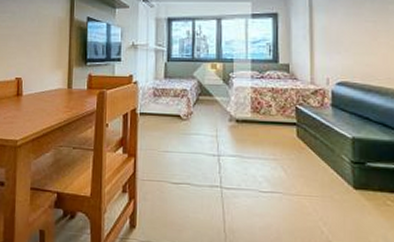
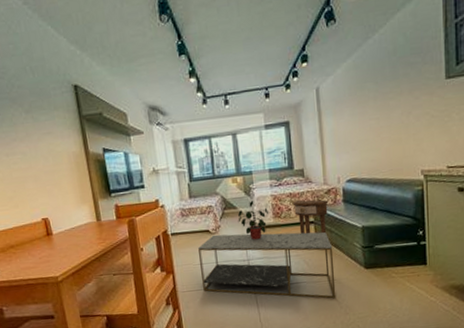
coffee table: none [165,121,316,220] -> present [198,232,335,299]
potted plant: none [212,89,246,134] -> present [238,200,268,240]
side table: none [275,96,315,139] -> present [293,199,329,234]

